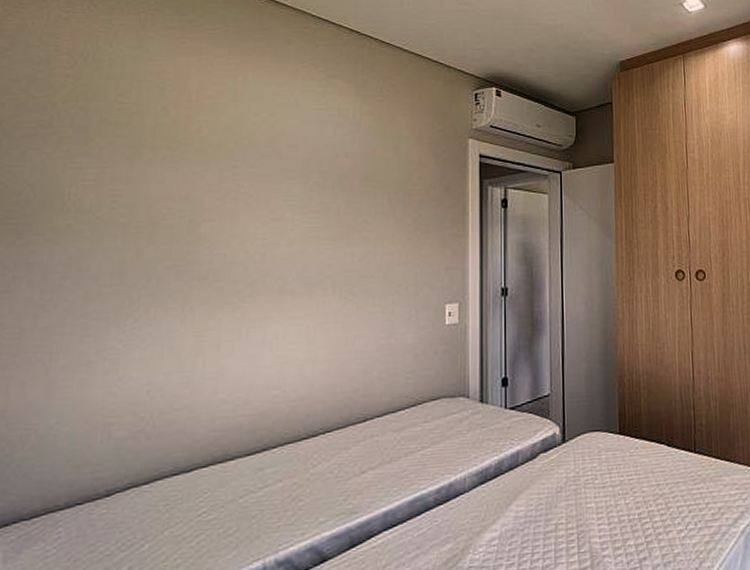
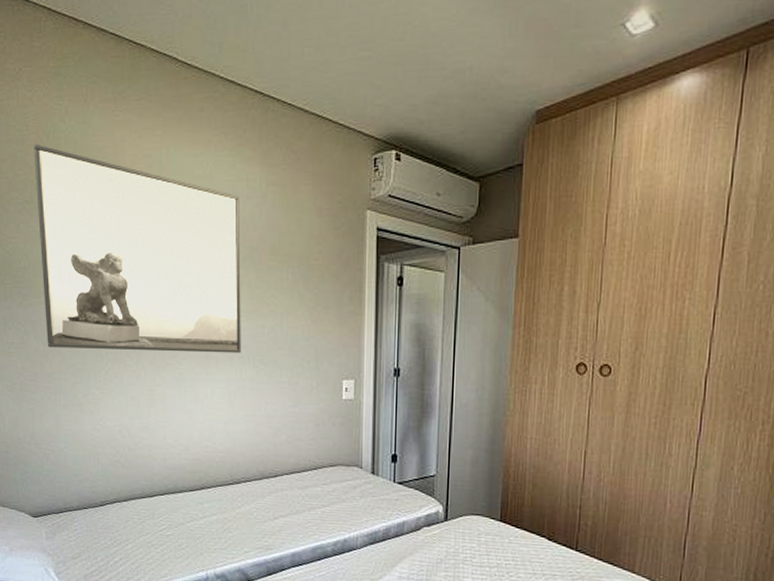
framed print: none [47,65,329,295] -> present [33,144,241,354]

